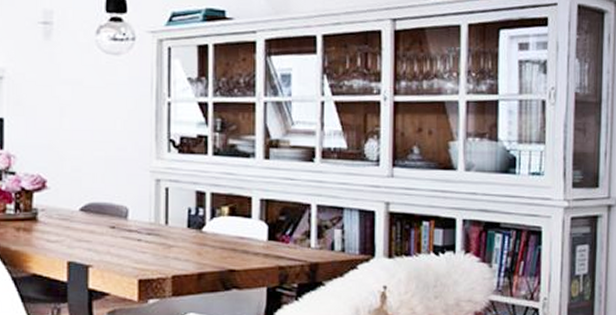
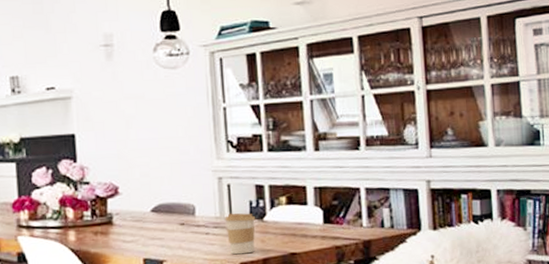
coffee cup: none [160,220,194,266] -> present [225,213,256,255]

